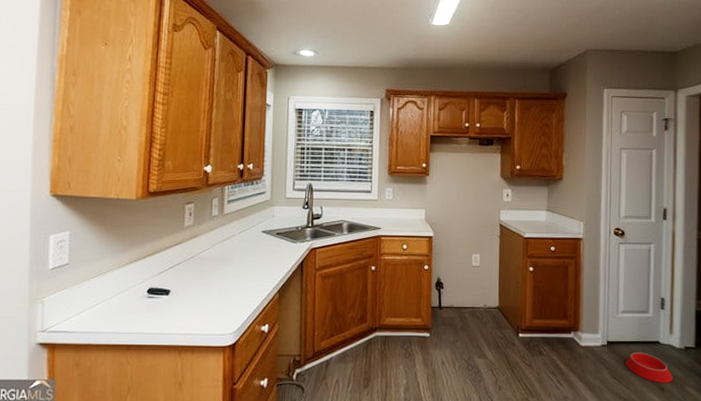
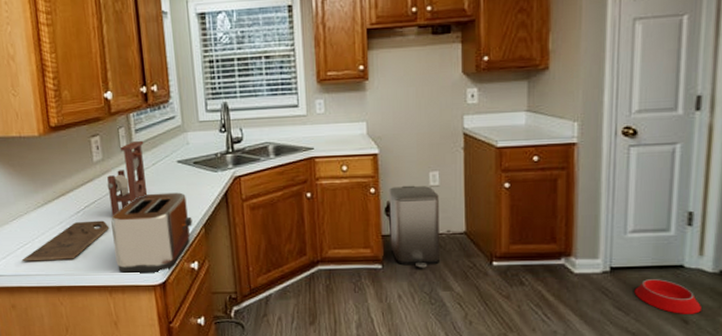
cutting board: none [95,281,190,319] -> present [21,220,110,262]
toaster: none [190,259,268,333] -> present [111,192,192,273]
paper towel holder: none [193,211,234,278] -> present [107,141,148,216]
pedal bin: none [438,264,479,337] -> present [389,185,439,268]

